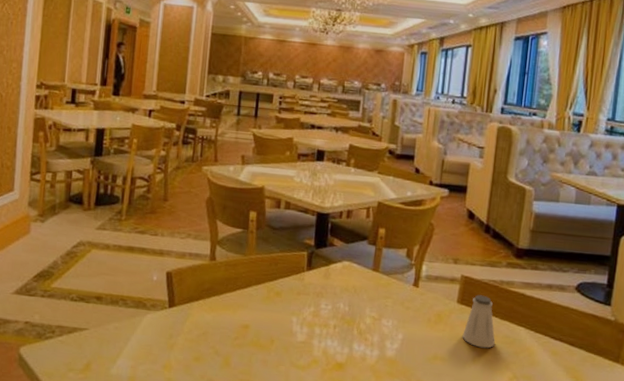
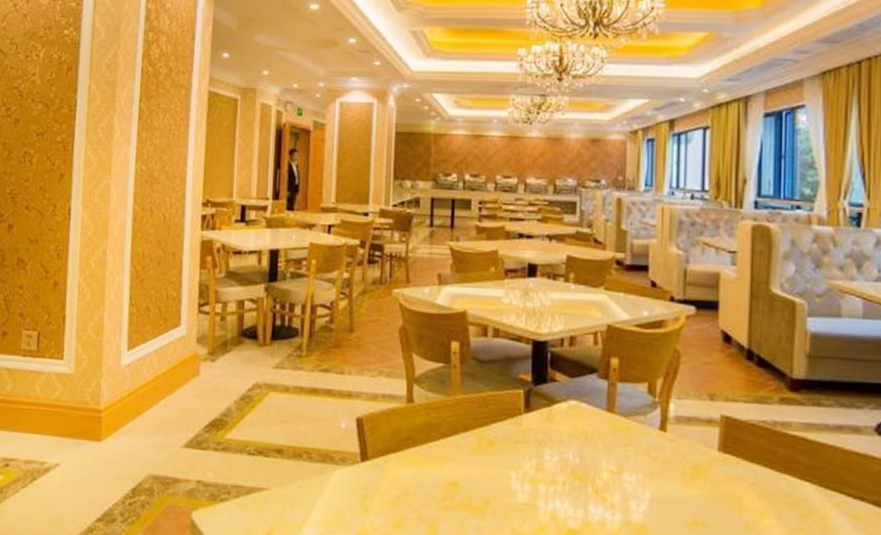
saltshaker: present [462,294,495,349] -> none [729,440,773,511]

